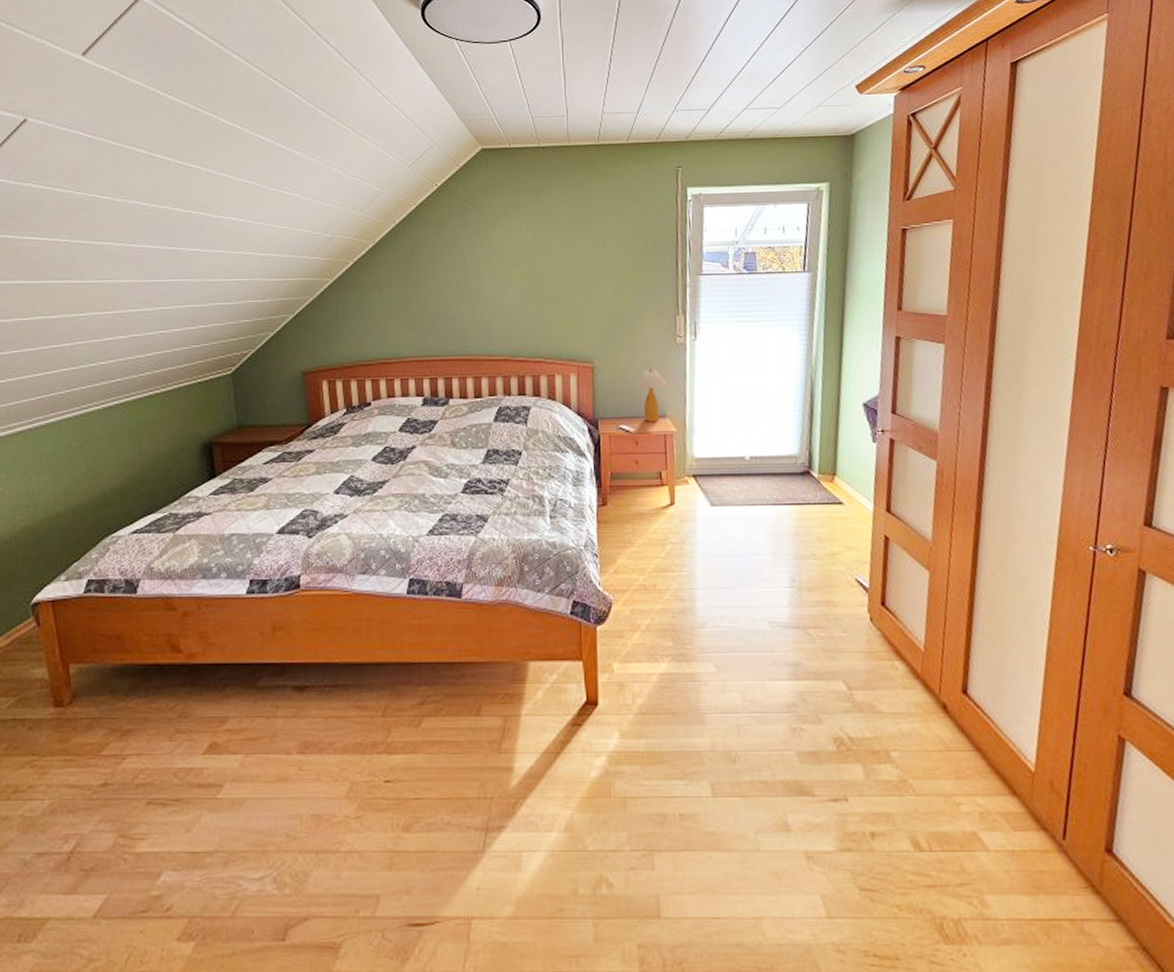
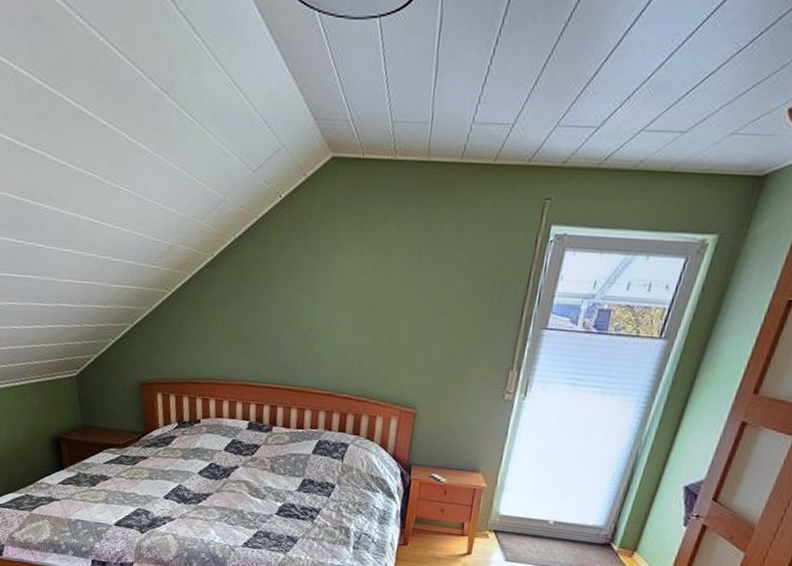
table lamp: present [635,366,666,422] -> none [454,419,486,476]

